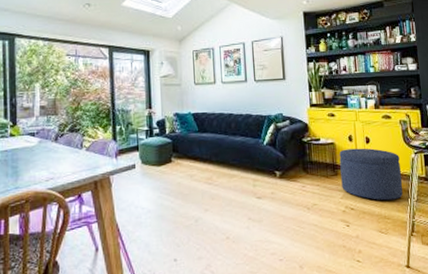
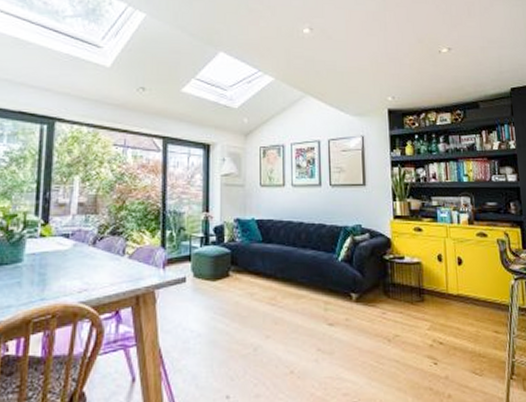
ottoman: present [339,148,403,201] -> none [426,270,501,335]

